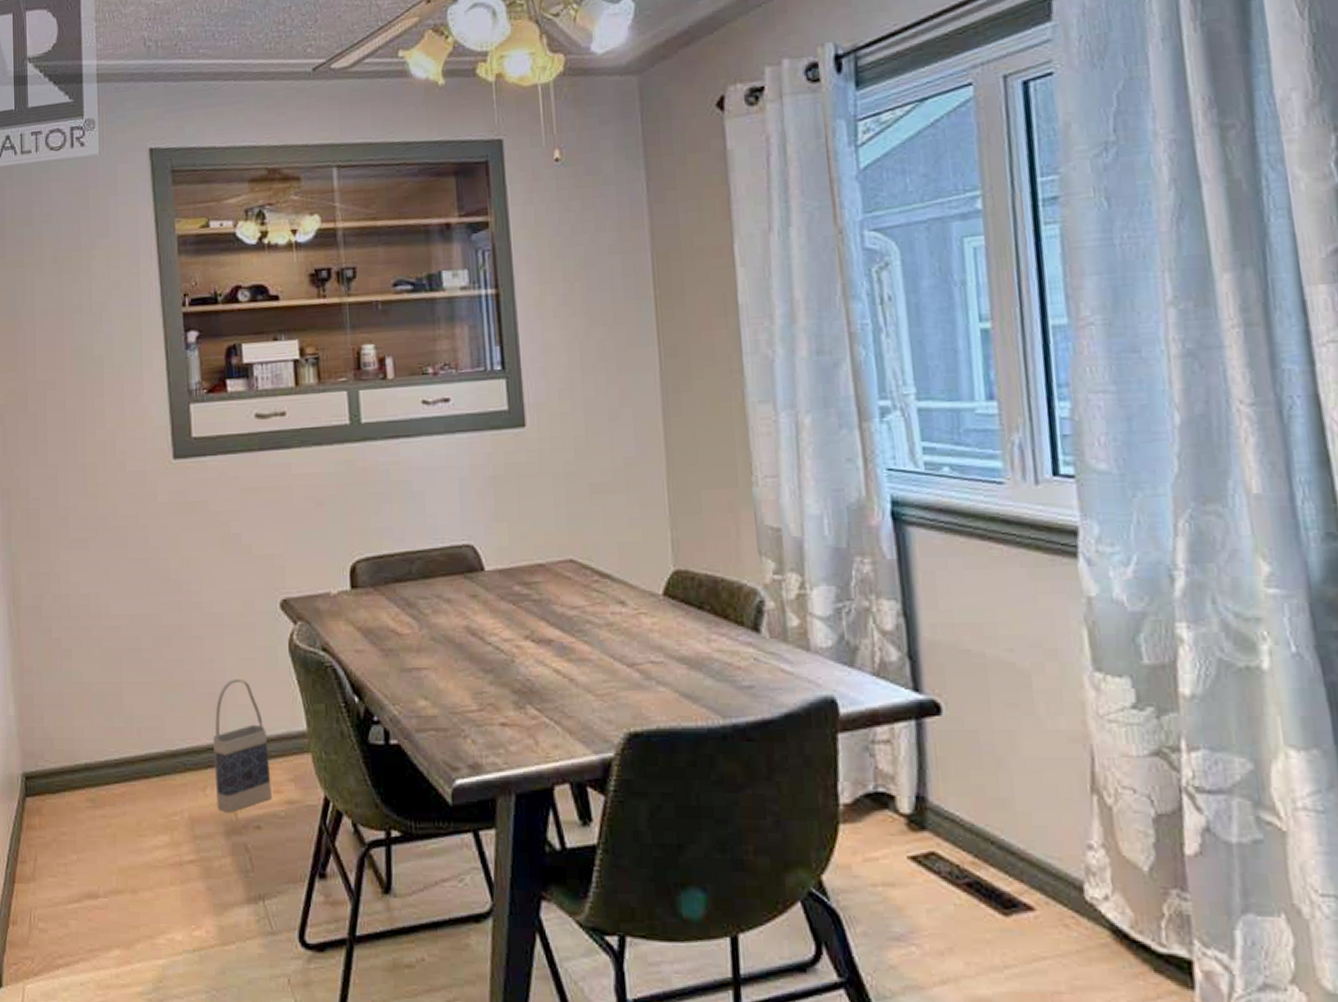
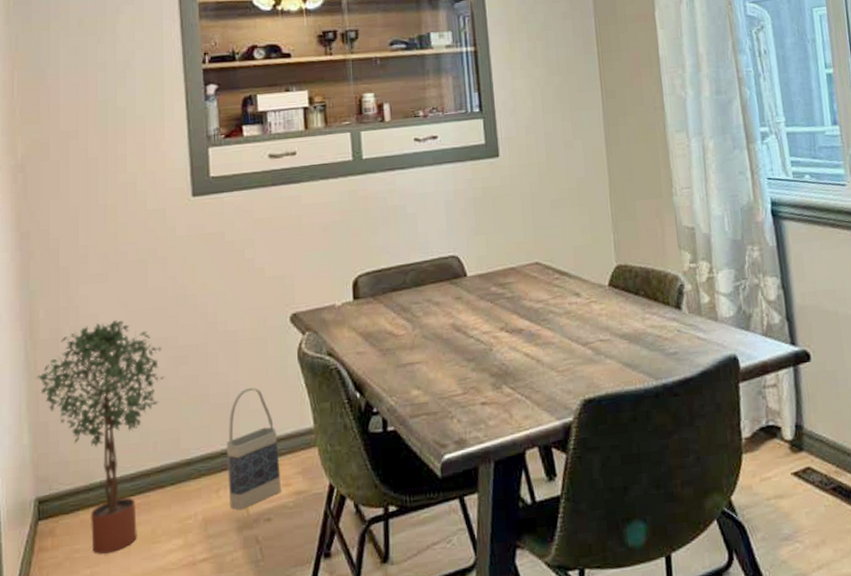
potted tree: none [19,591,148,840] -> present [35,320,165,554]

